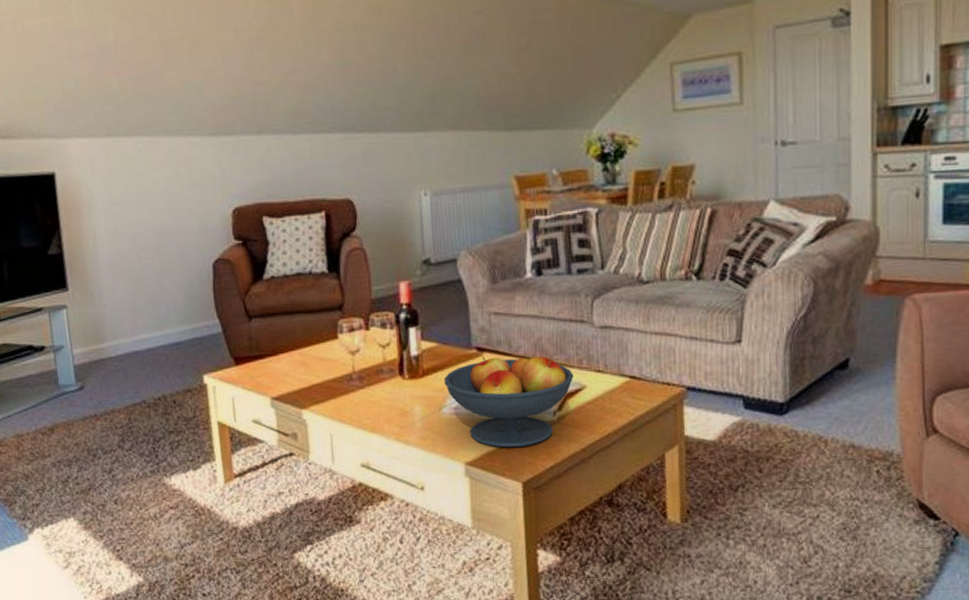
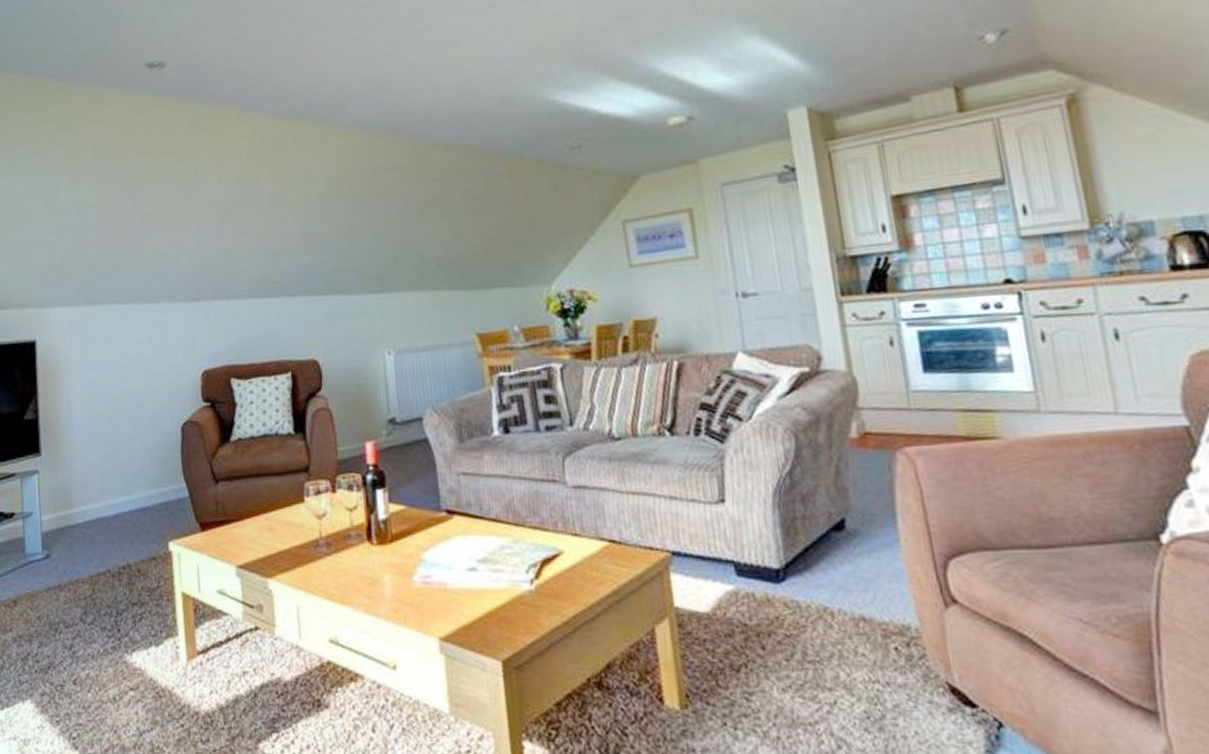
fruit bowl: present [443,354,574,448] -> none [413,517,550,621]

